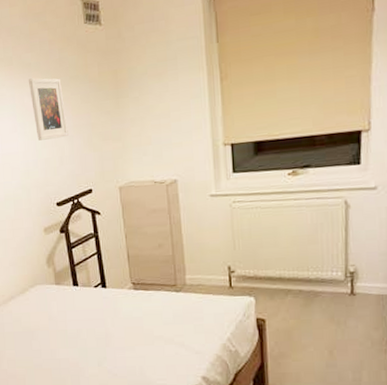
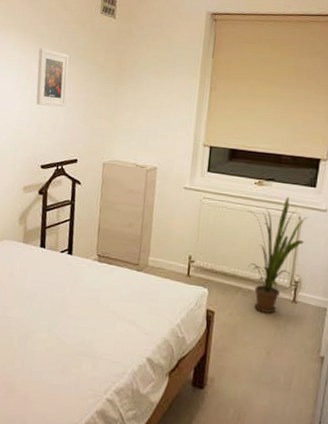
house plant: none [284,181,356,311] -> present [247,197,308,313]

